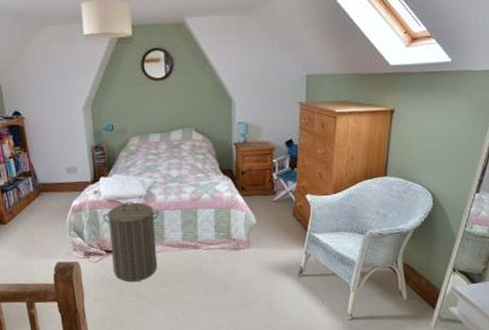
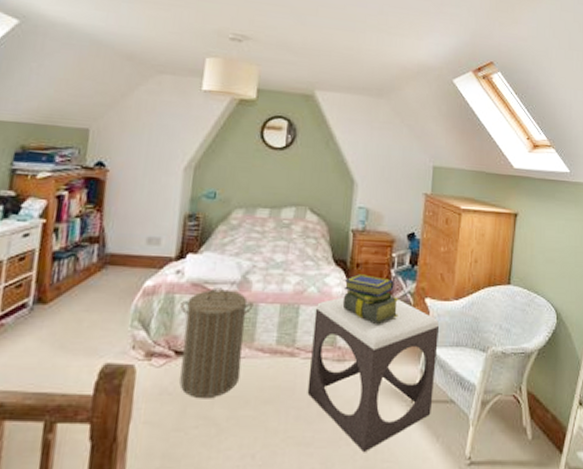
footstool: none [210,195,321,314] -> present [307,295,440,453]
stack of books: none [232,180,282,220] -> present [342,274,399,325]

